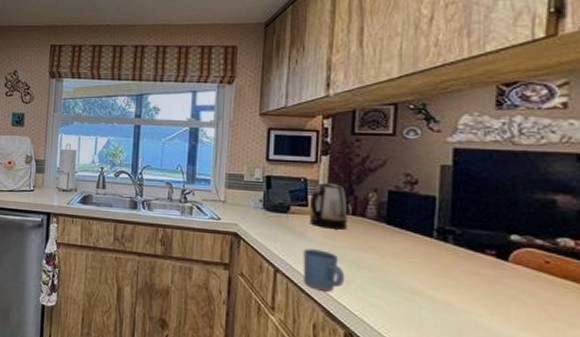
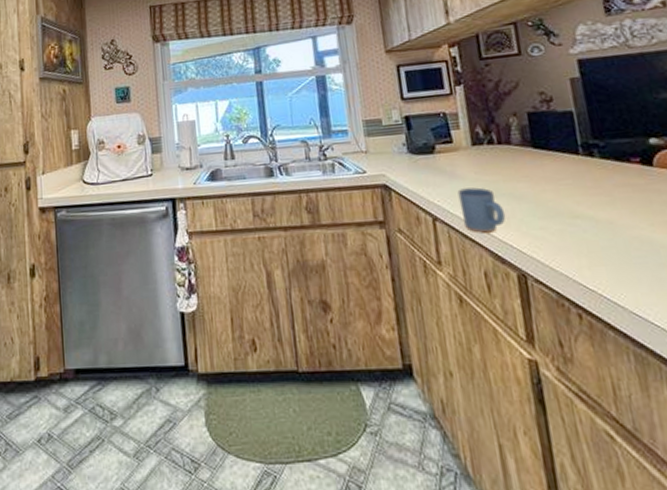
kettle: present [310,183,348,230] -> none [453,114,497,163]

